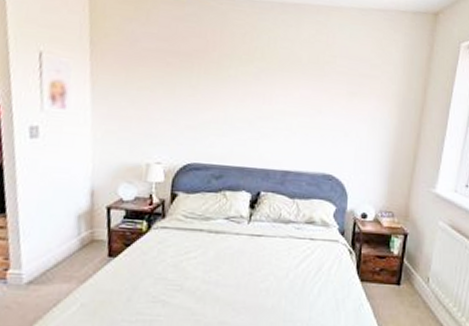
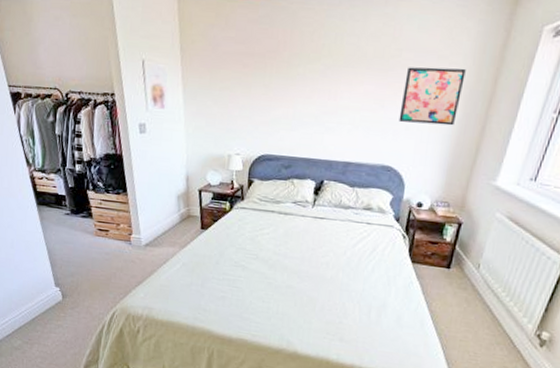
wall art: none [337,74,397,133] -> present [399,67,466,126]

